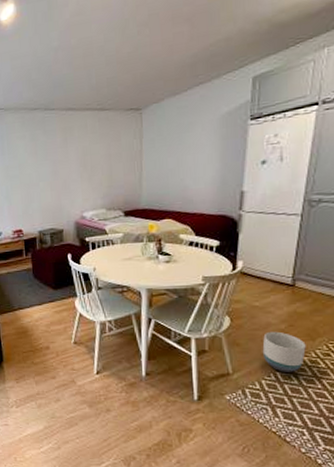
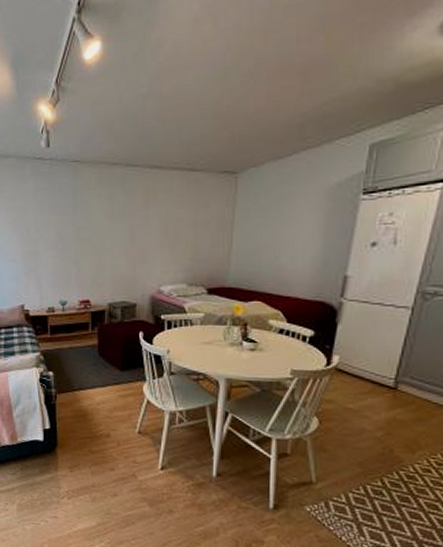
planter: present [262,331,306,372] -> none [352,438,404,487]

